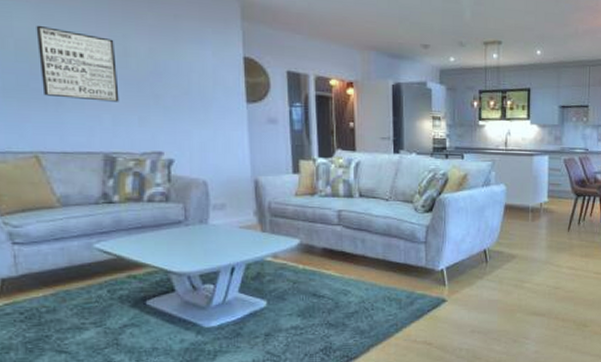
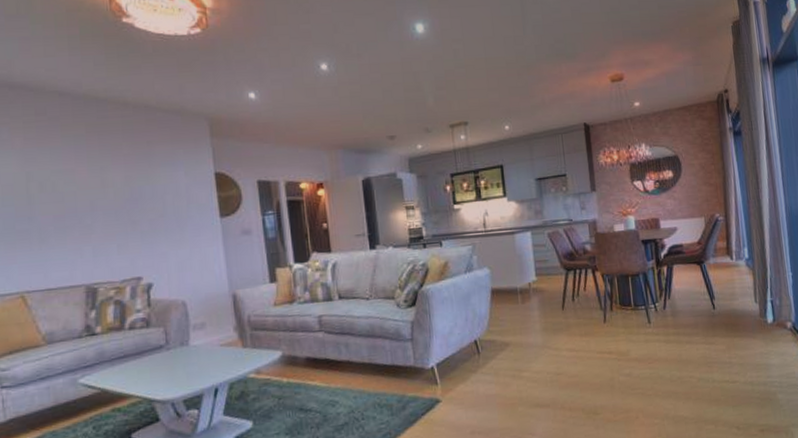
wall art: present [36,25,120,102] -> none [20,169,99,236]

